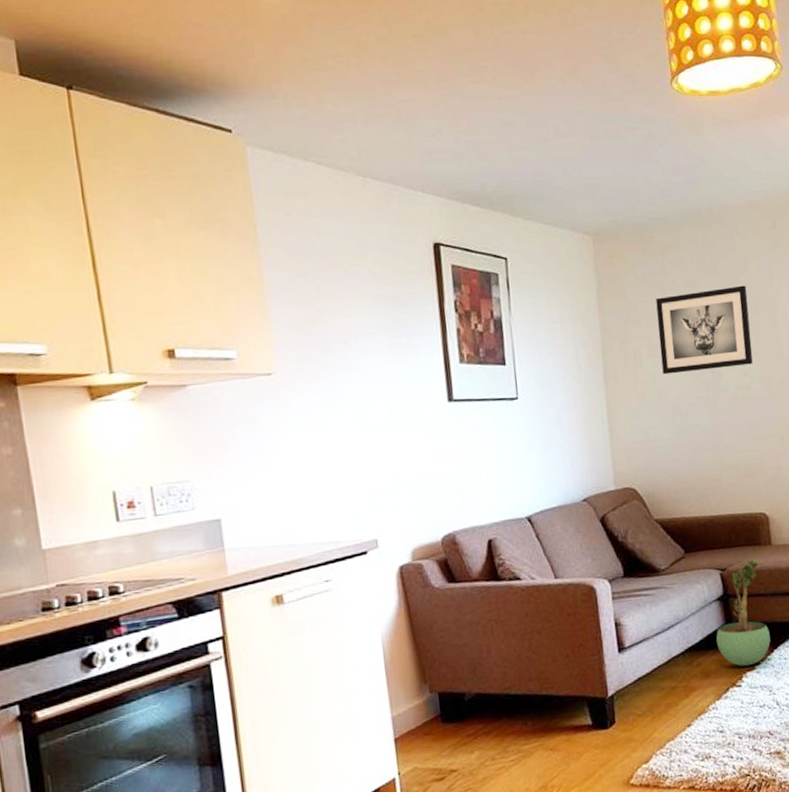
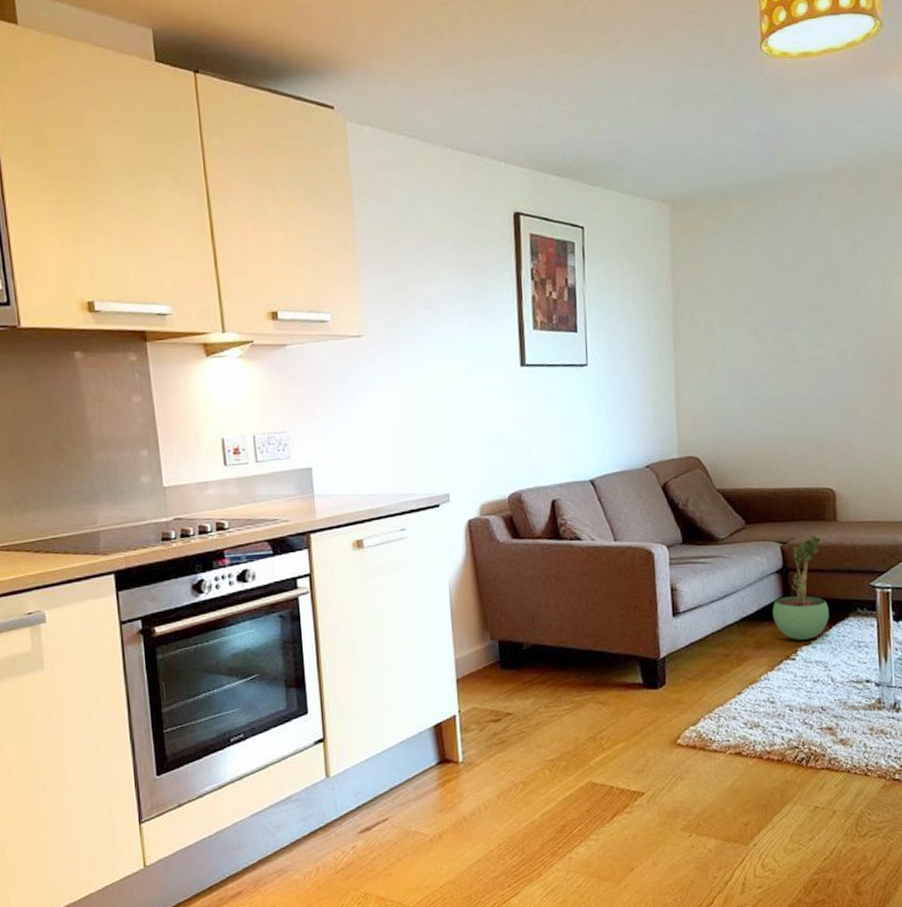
wall art: present [656,285,753,375] -> none [731,255,830,345]

